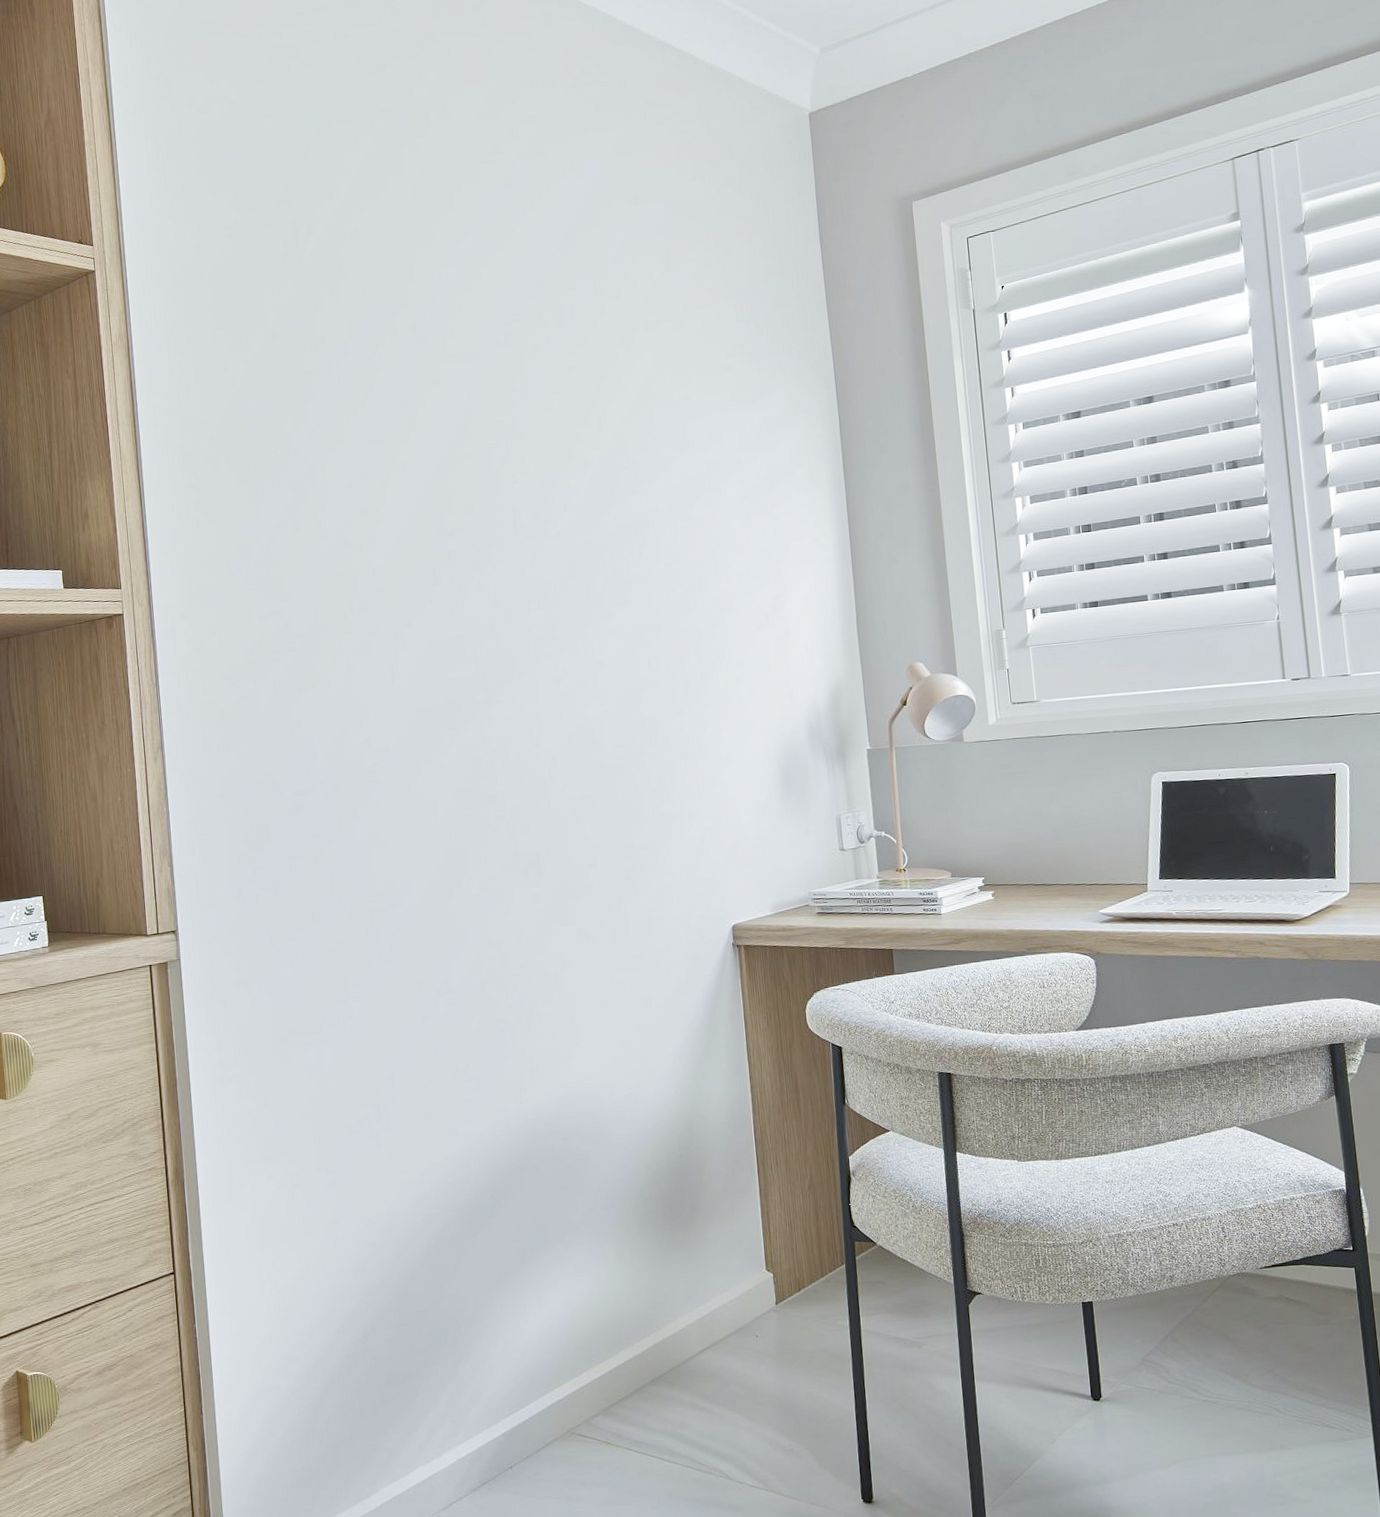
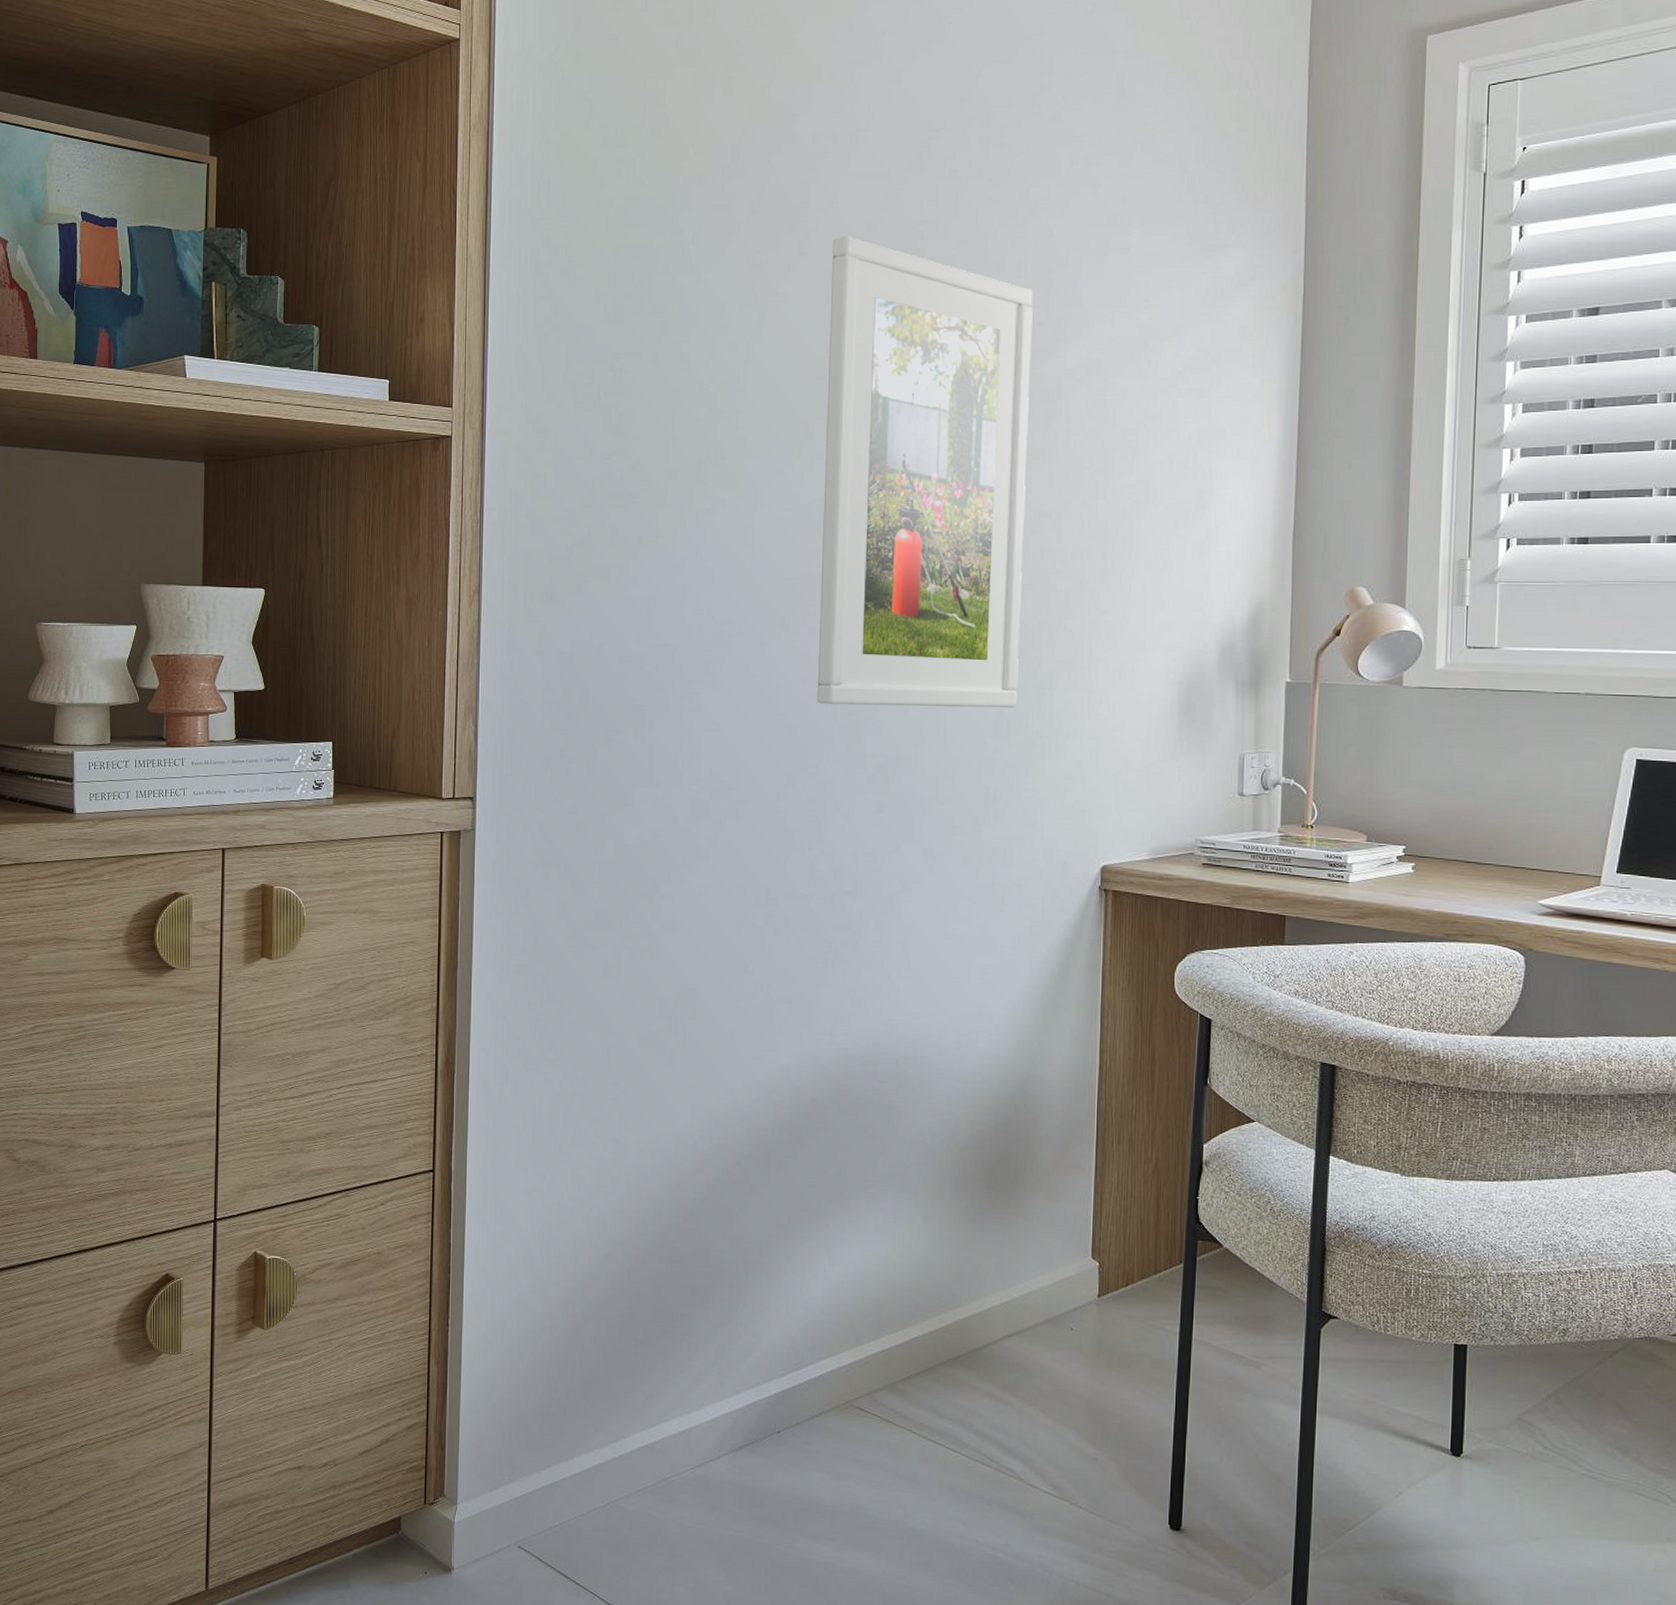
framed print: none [439,408,644,813] -> present [817,235,1033,707]

